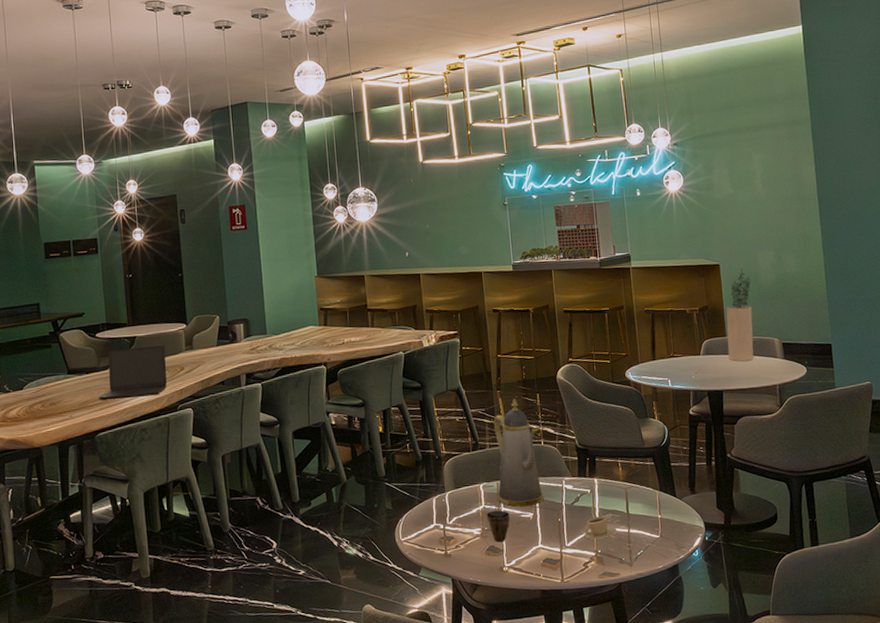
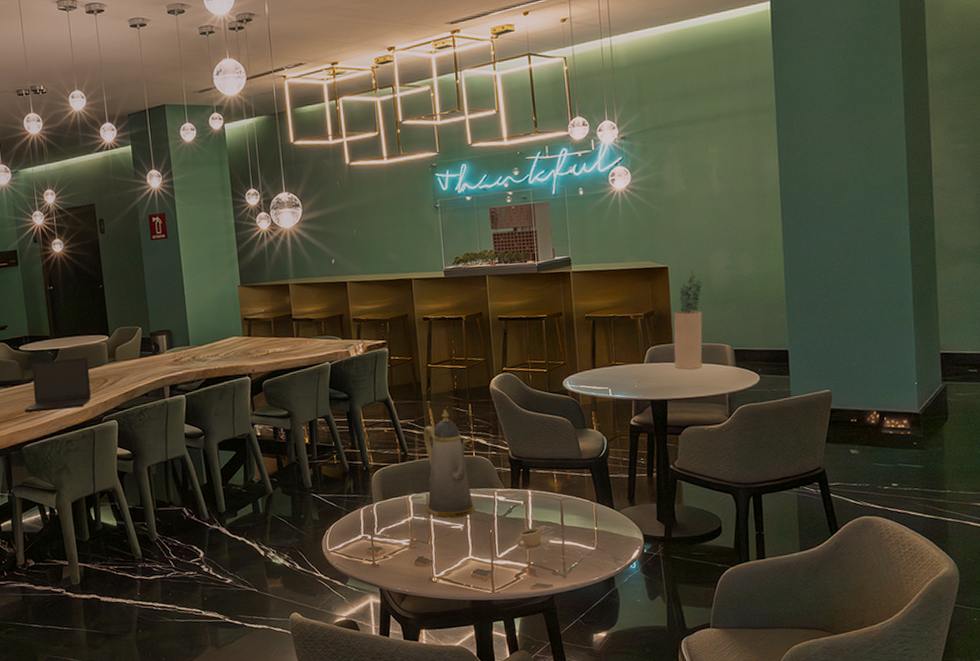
cup: present [486,510,510,542] -> none [415,521,440,553]

